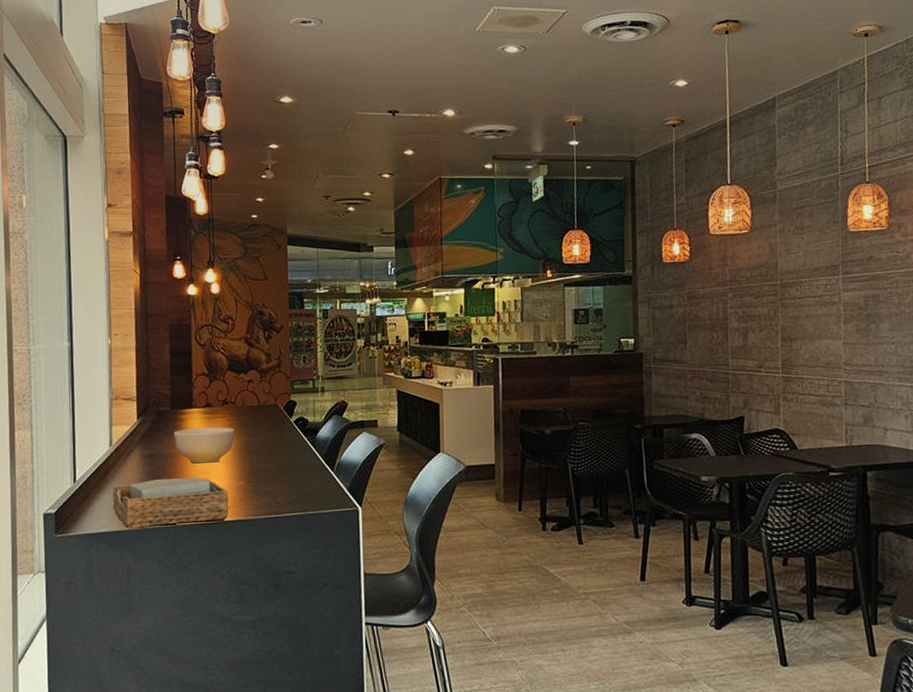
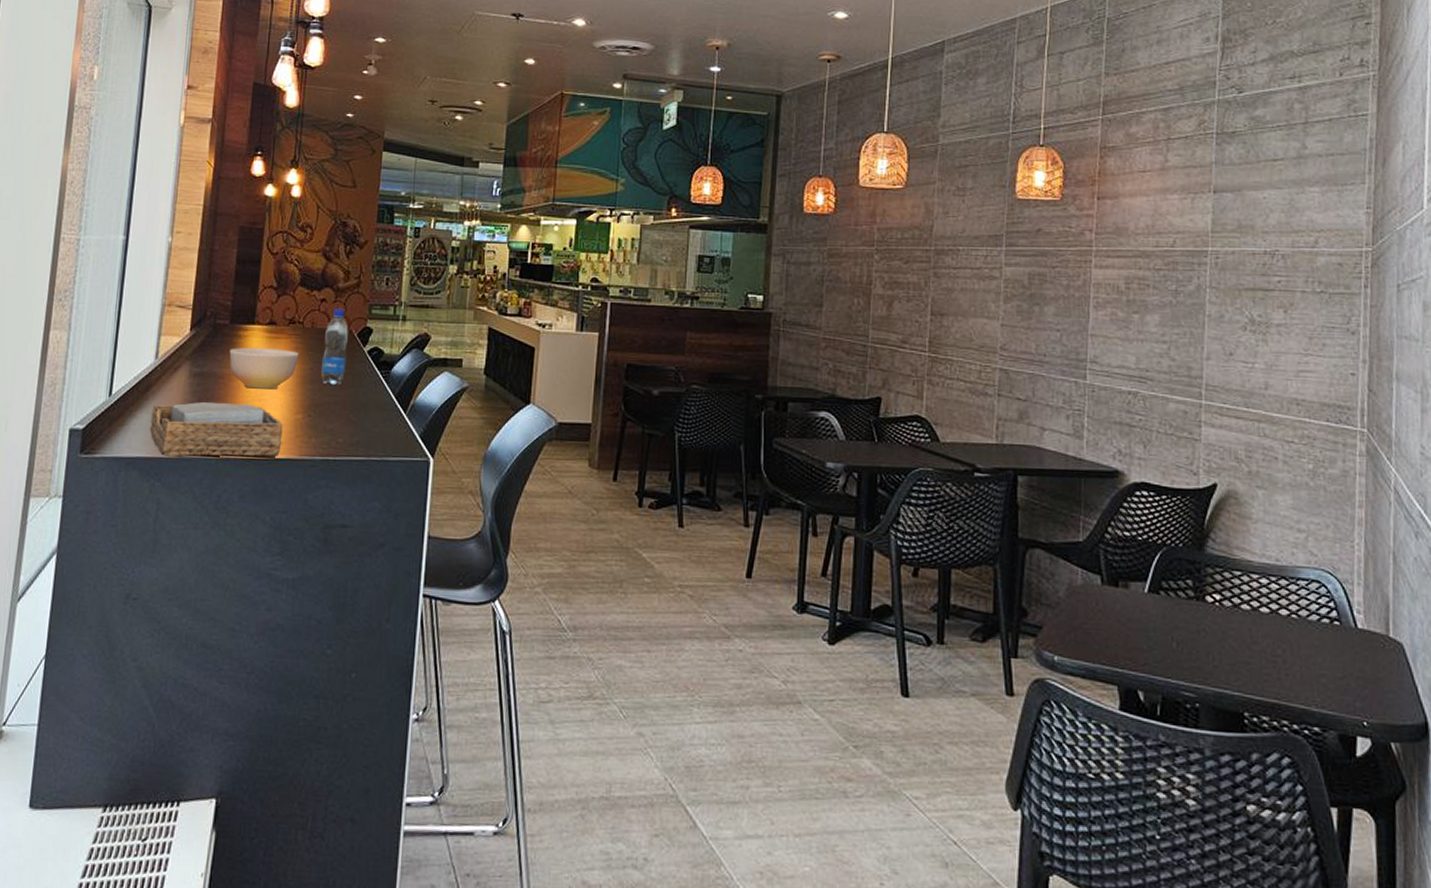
bottle: none [255,387,277,454] -> present [321,308,349,386]

